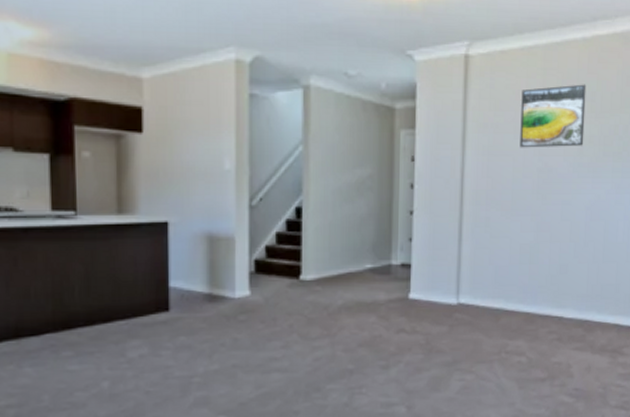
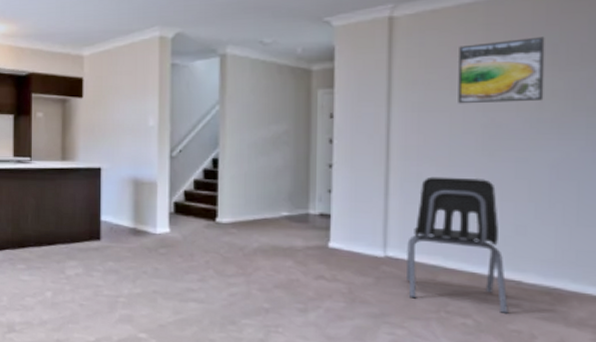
dining chair: none [474,221,553,348] -> present [405,176,509,314]

